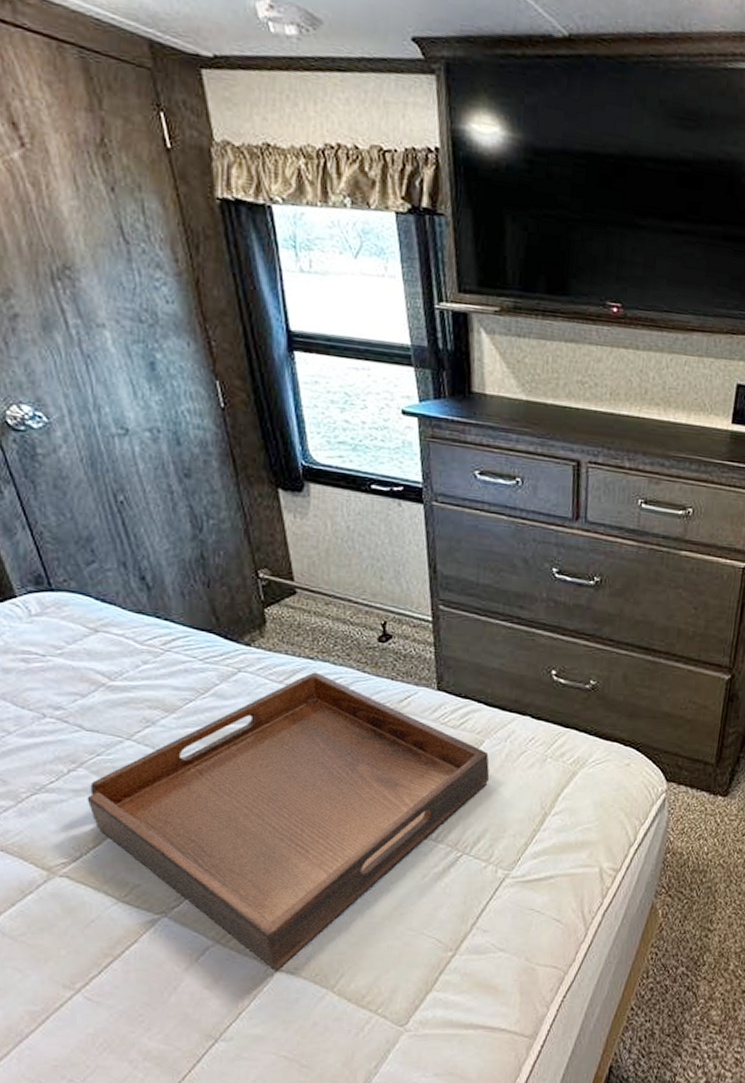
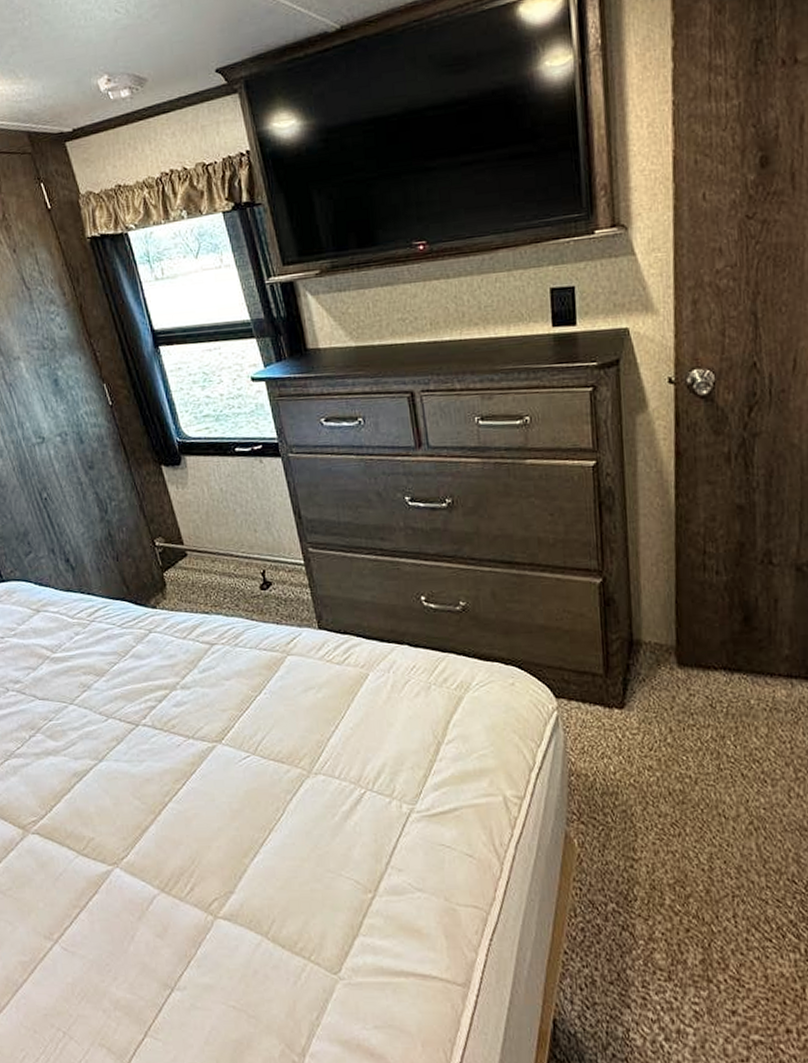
serving tray: present [87,672,490,970] -> none [45,625,380,917]

